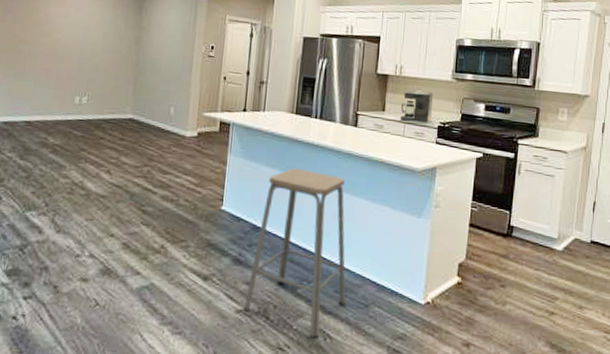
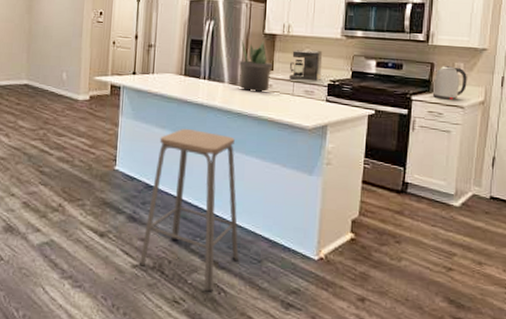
planter: none [350,78,384,132] -> present [239,38,272,92]
kettle: none [537,110,570,145] -> present [432,65,467,100]

